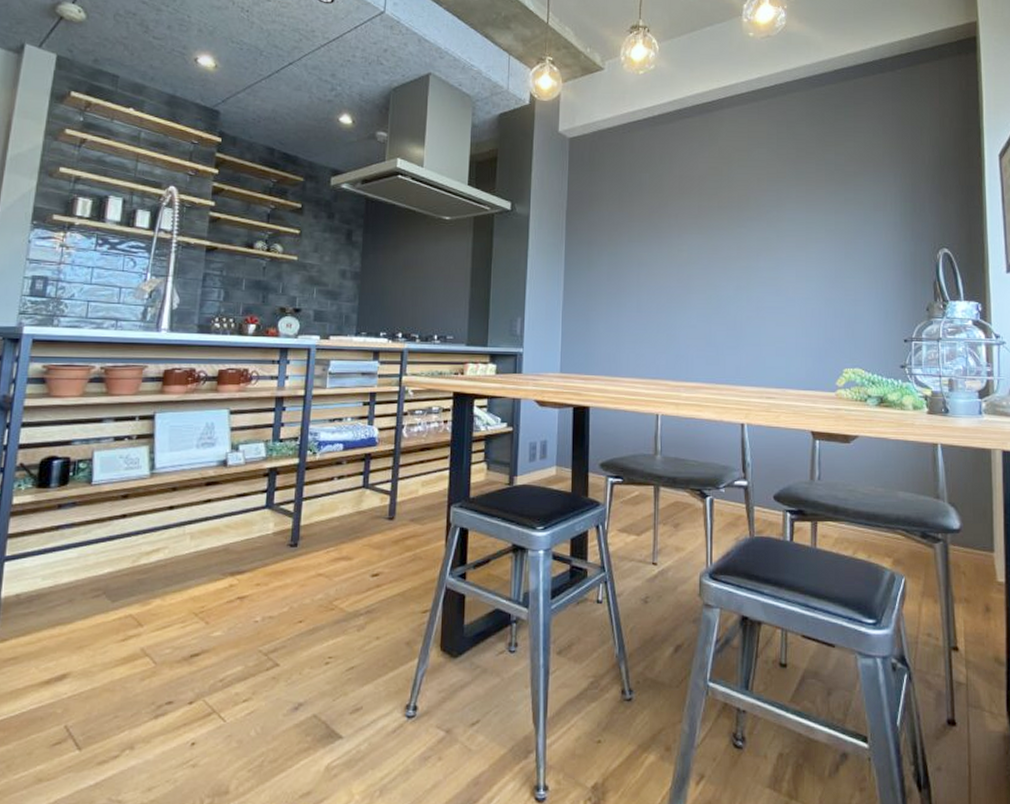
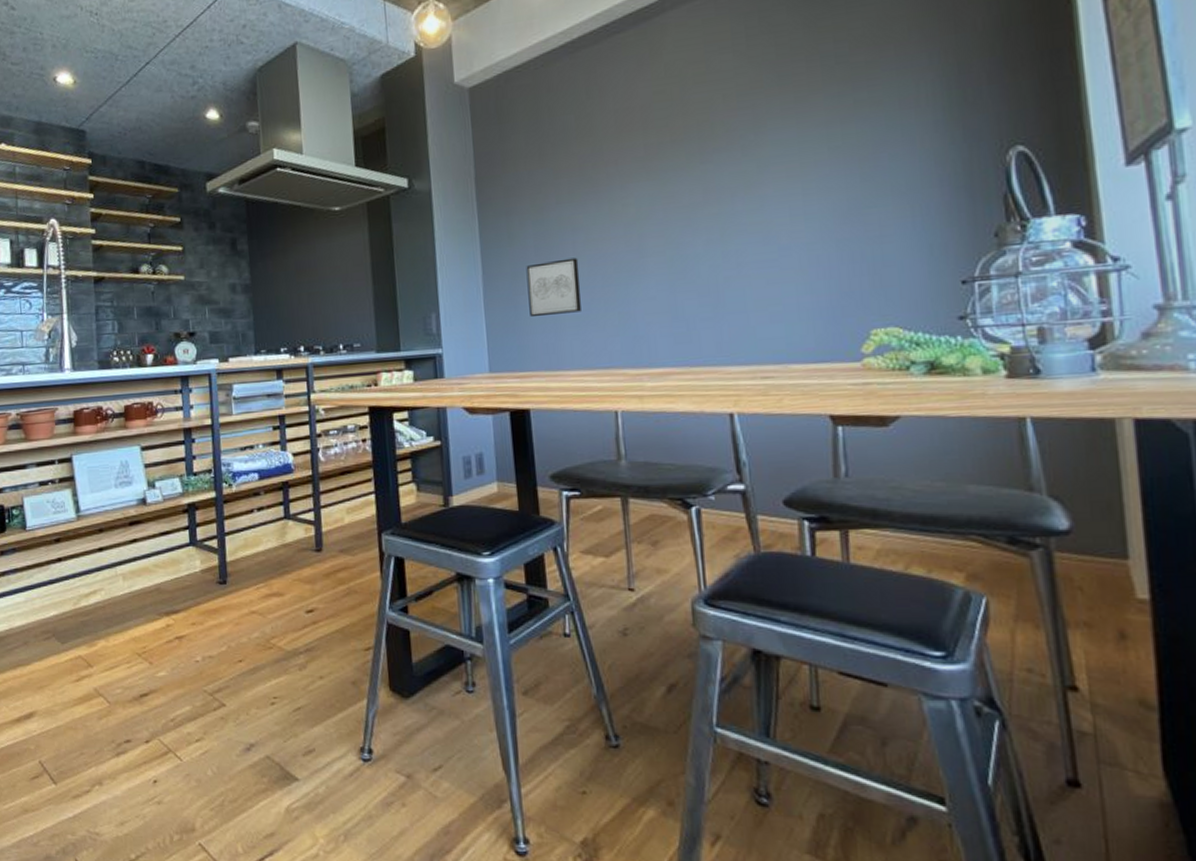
wall art: none [598,286,641,331] -> present [526,257,581,318]

